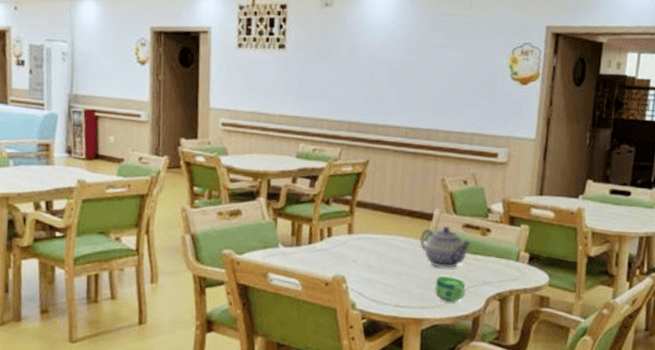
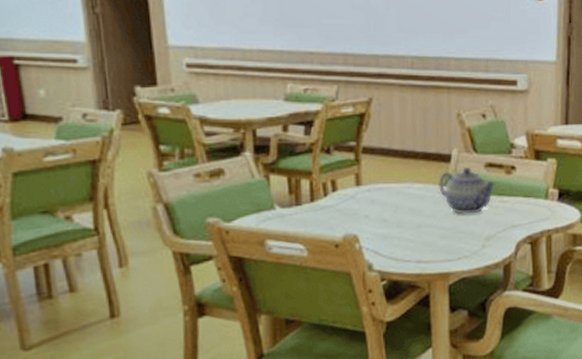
cup: present [435,276,466,303] -> none [460,223,493,252]

